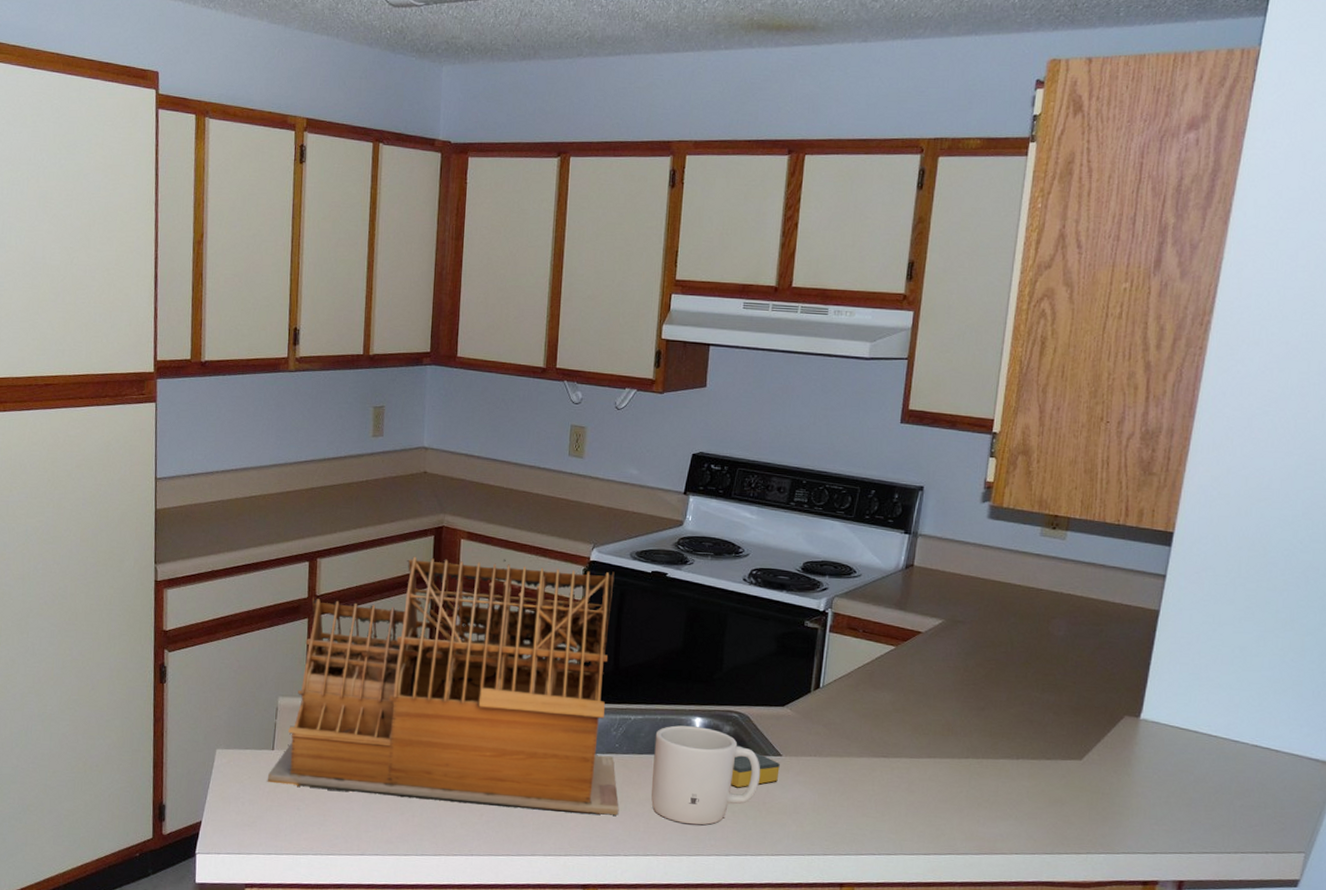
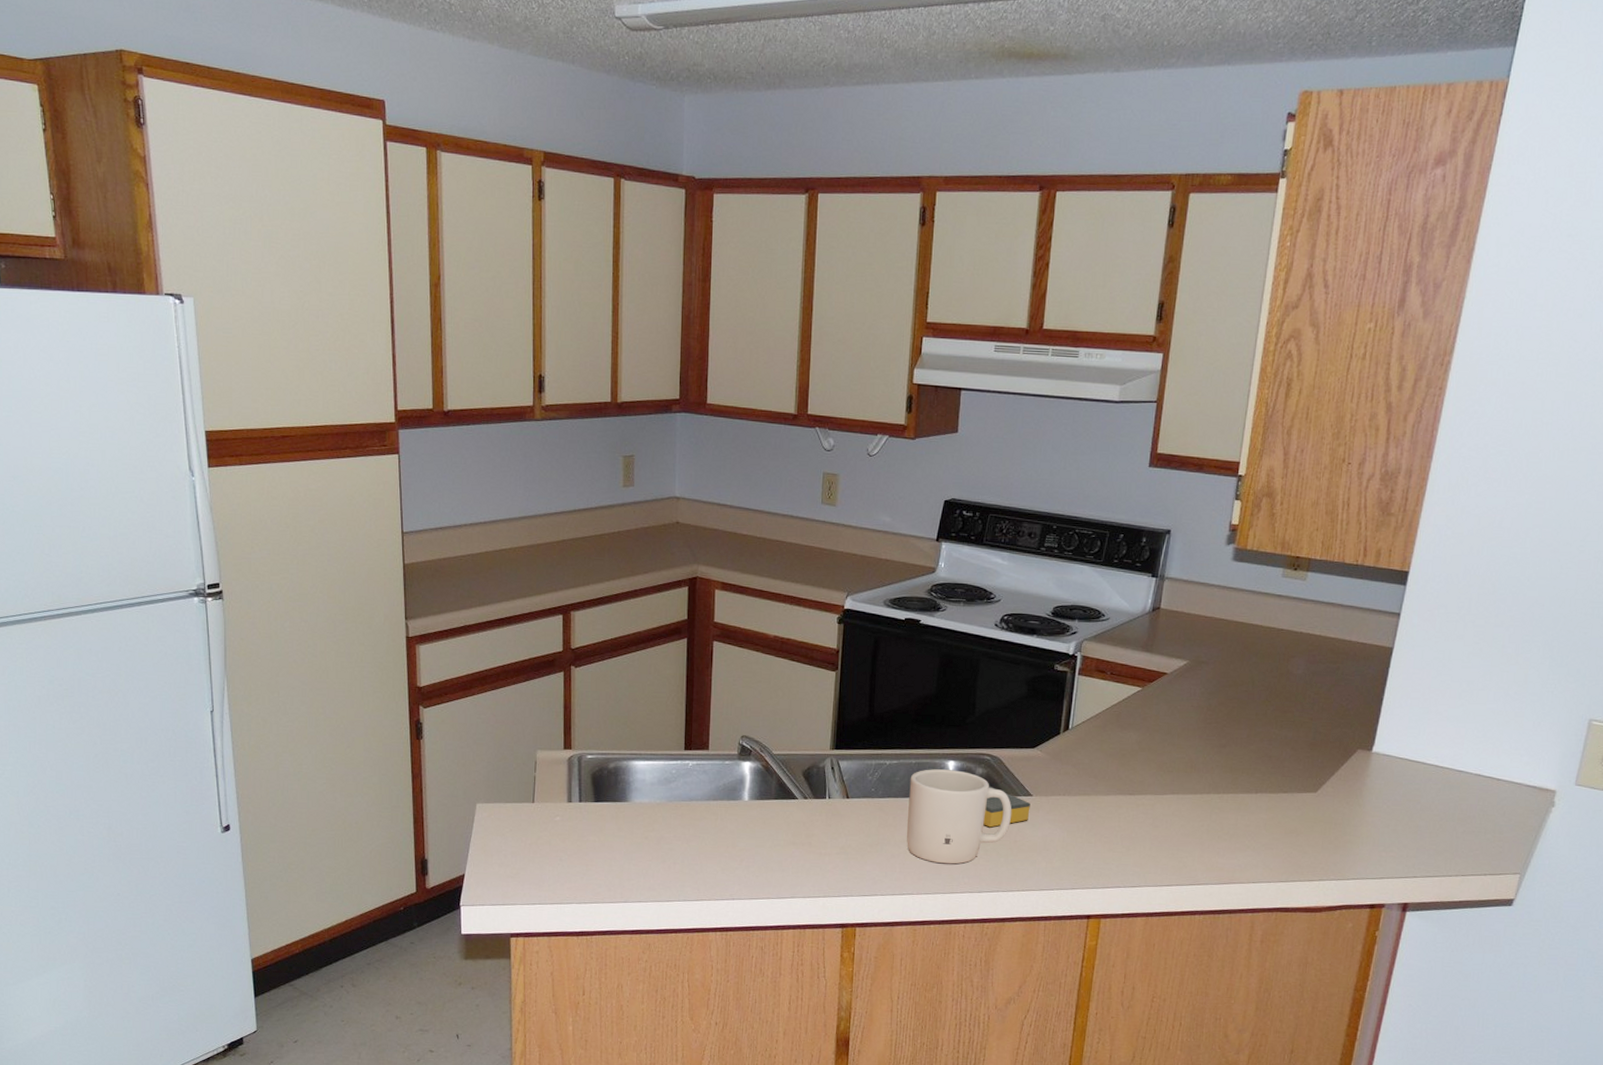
architectural model: present [267,556,619,816] -> none [528,607,876,857]

